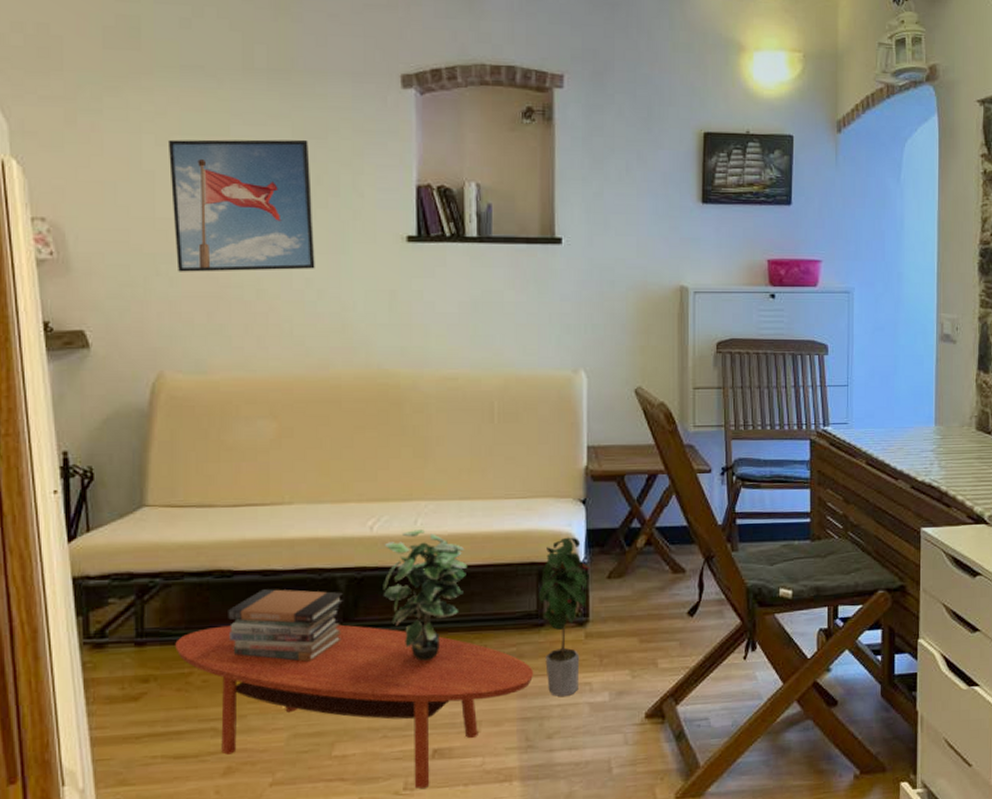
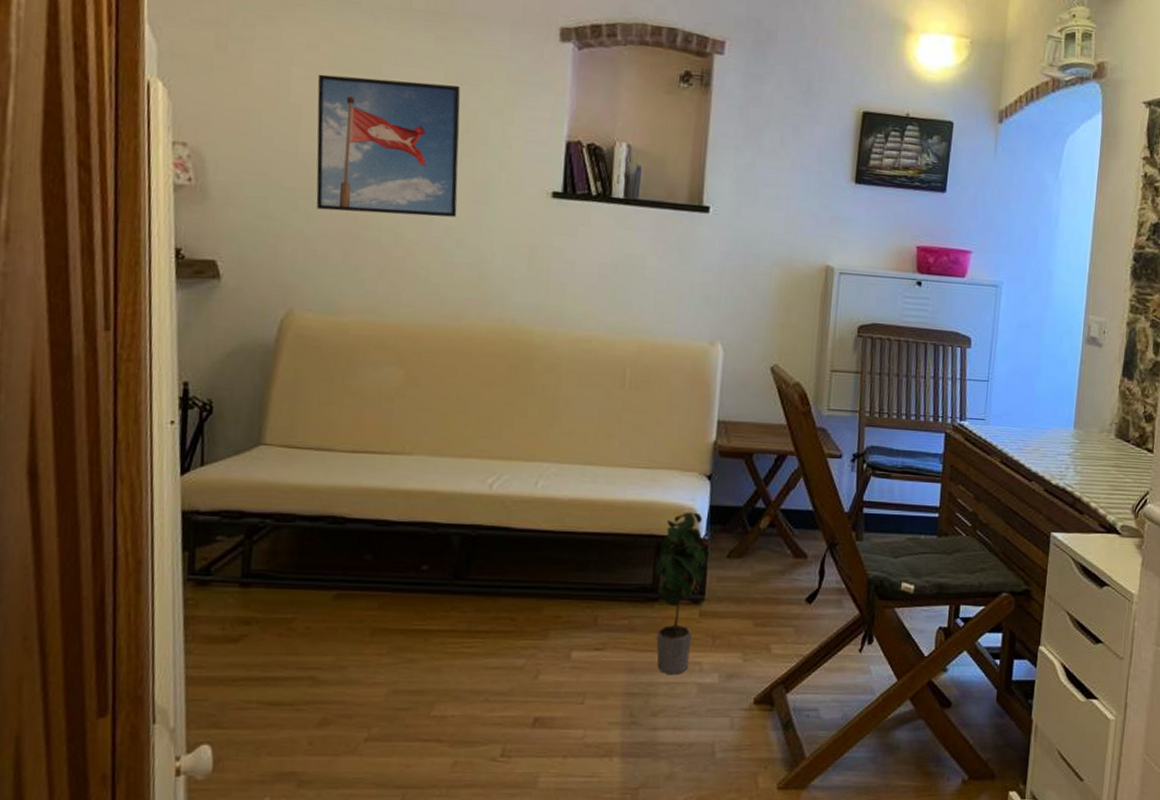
coffee table: present [175,624,534,789] -> none [280,573,644,756]
book stack: present [228,589,344,663] -> none [336,539,457,618]
potted plant: present [383,530,468,661] -> none [497,491,586,626]

